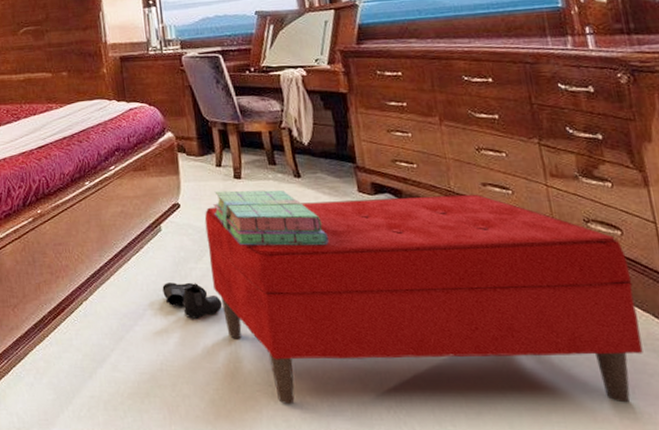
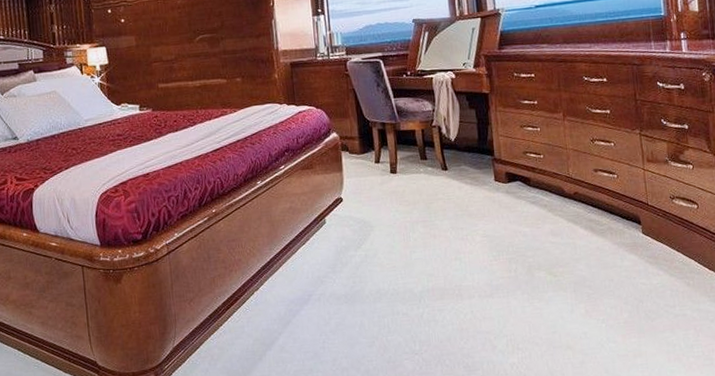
boots: present [162,282,223,319] -> none [325,268,378,301]
bench: present [204,194,643,405] -> none [364,179,707,369]
stack of books: present [213,189,329,246] -> none [372,181,469,233]

